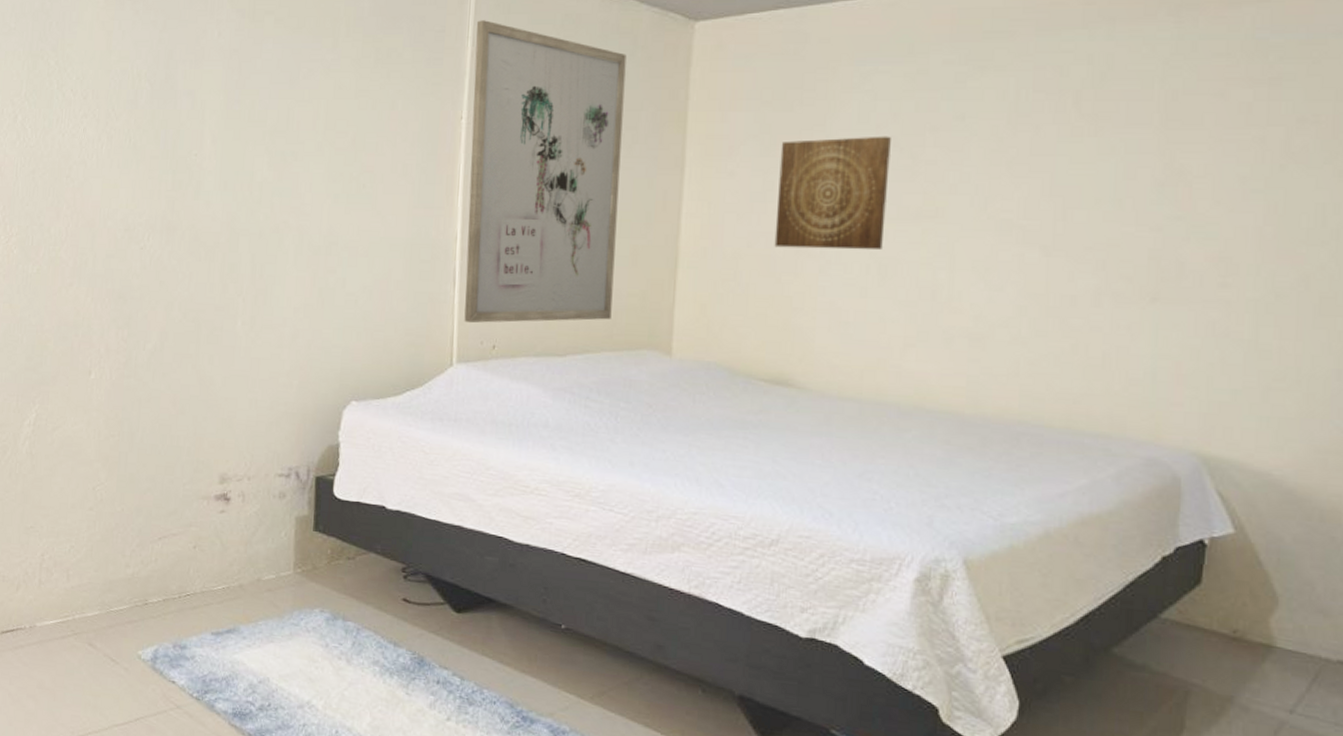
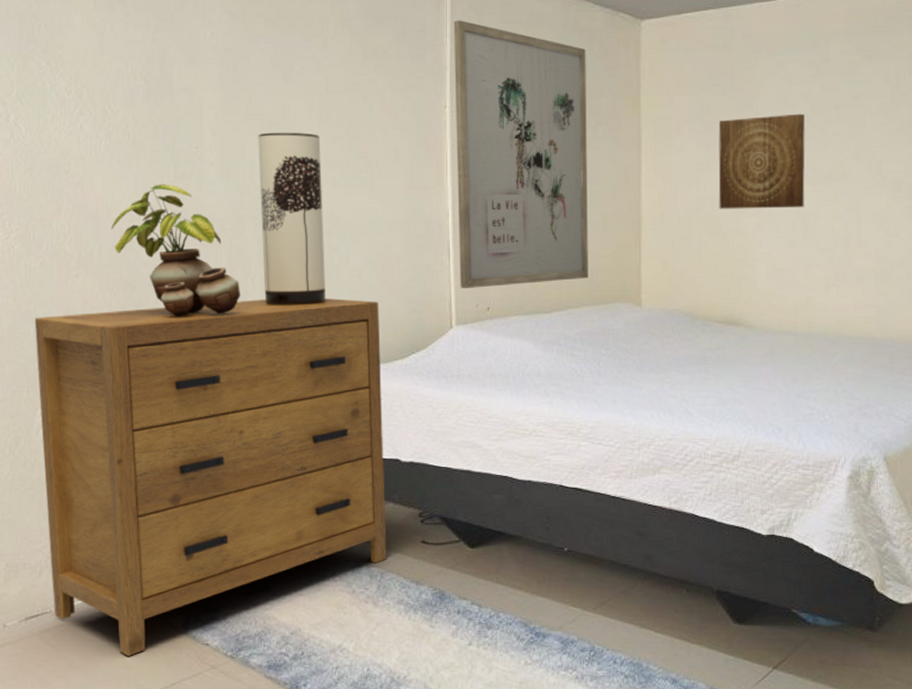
dresser: none [27,320,375,684] -> present [34,298,387,656]
potted plant: none [106,192,231,334] -> present [110,184,241,317]
table lamp: none [254,141,324,330] -> present [258,132,326,306]

